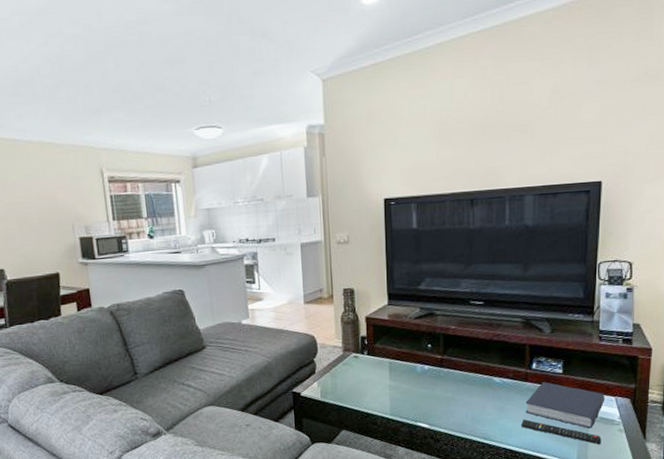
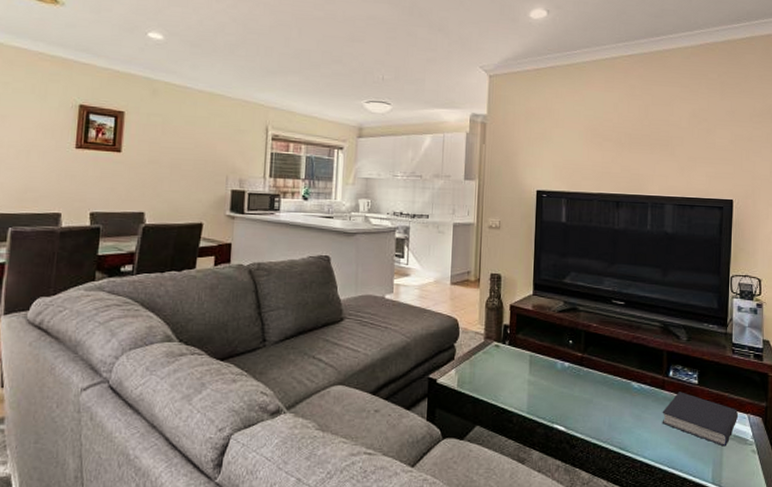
remote control: present [521,419,601,445] -> none [658,430,735,466]

